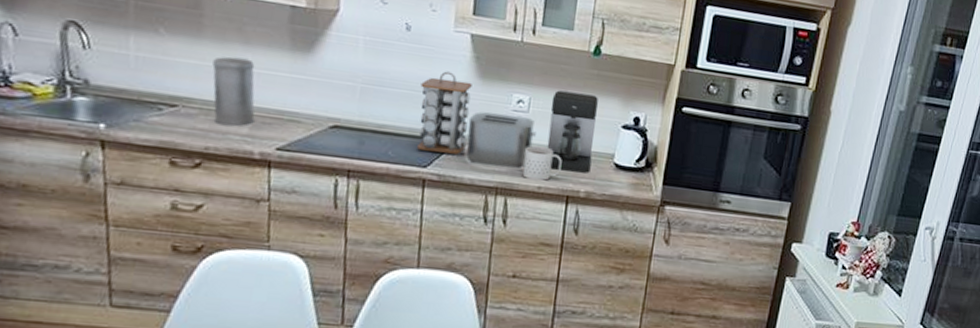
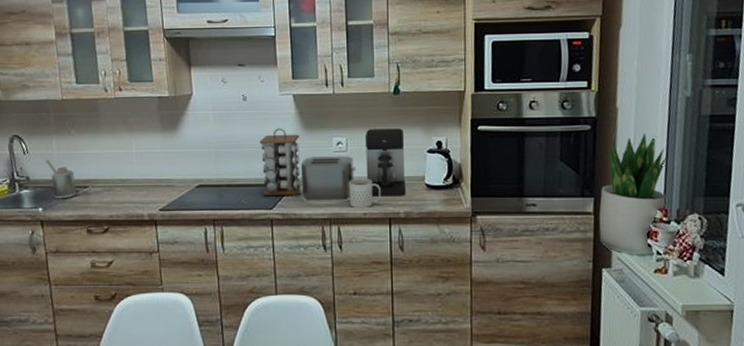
soap dispenser: none [116,61,160,118] -> present [46,159,77,199]
canister: present [212,56,256,127] -> none [109,143,143,197]
planter: none [788,142,870,269] -> present [599,133,667,255]

